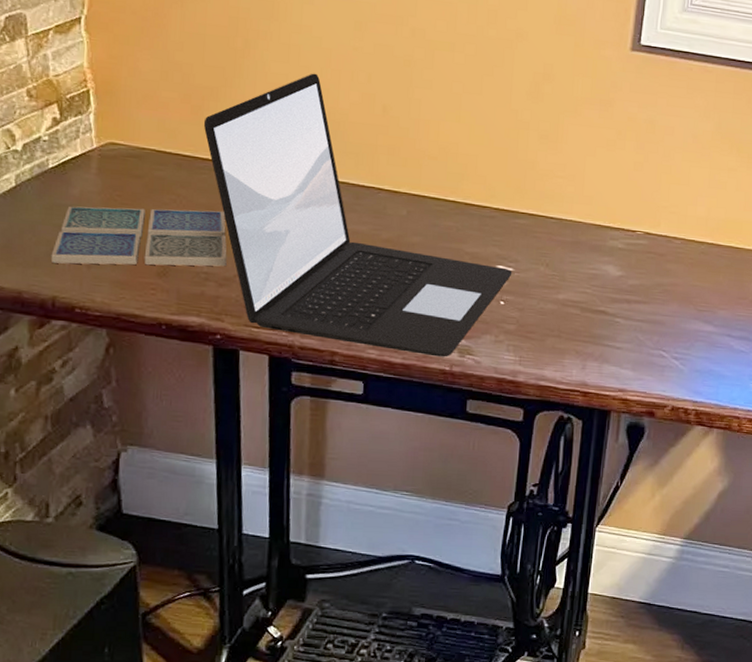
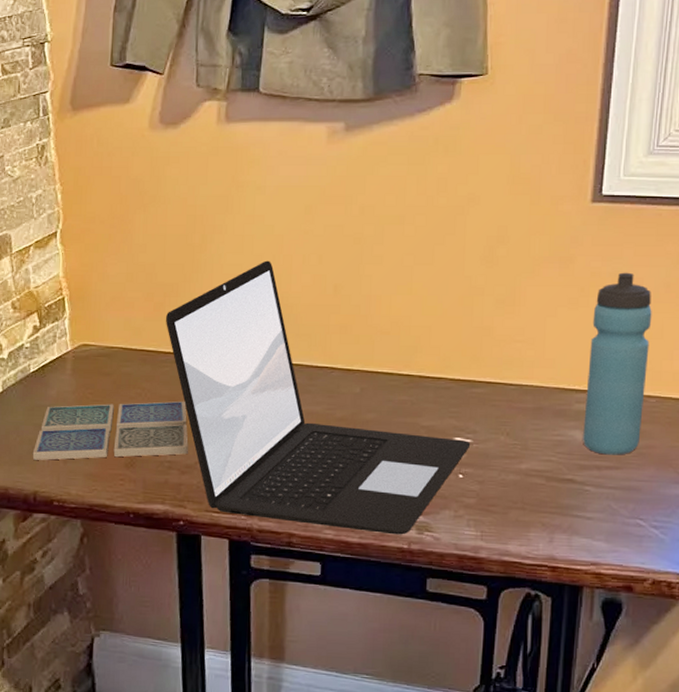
water bottle: none [615,120,681,291] -> present [583,272,652,455]

